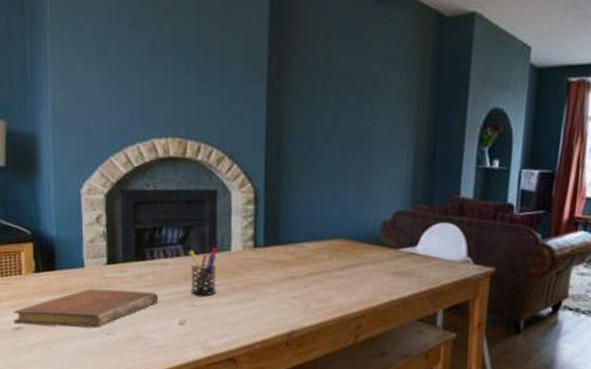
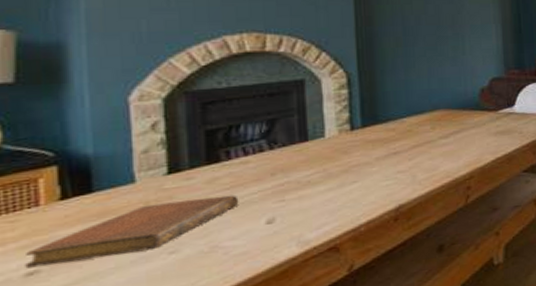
pen holder: present [188,247,217,296] -> none [274,136,311,189]

